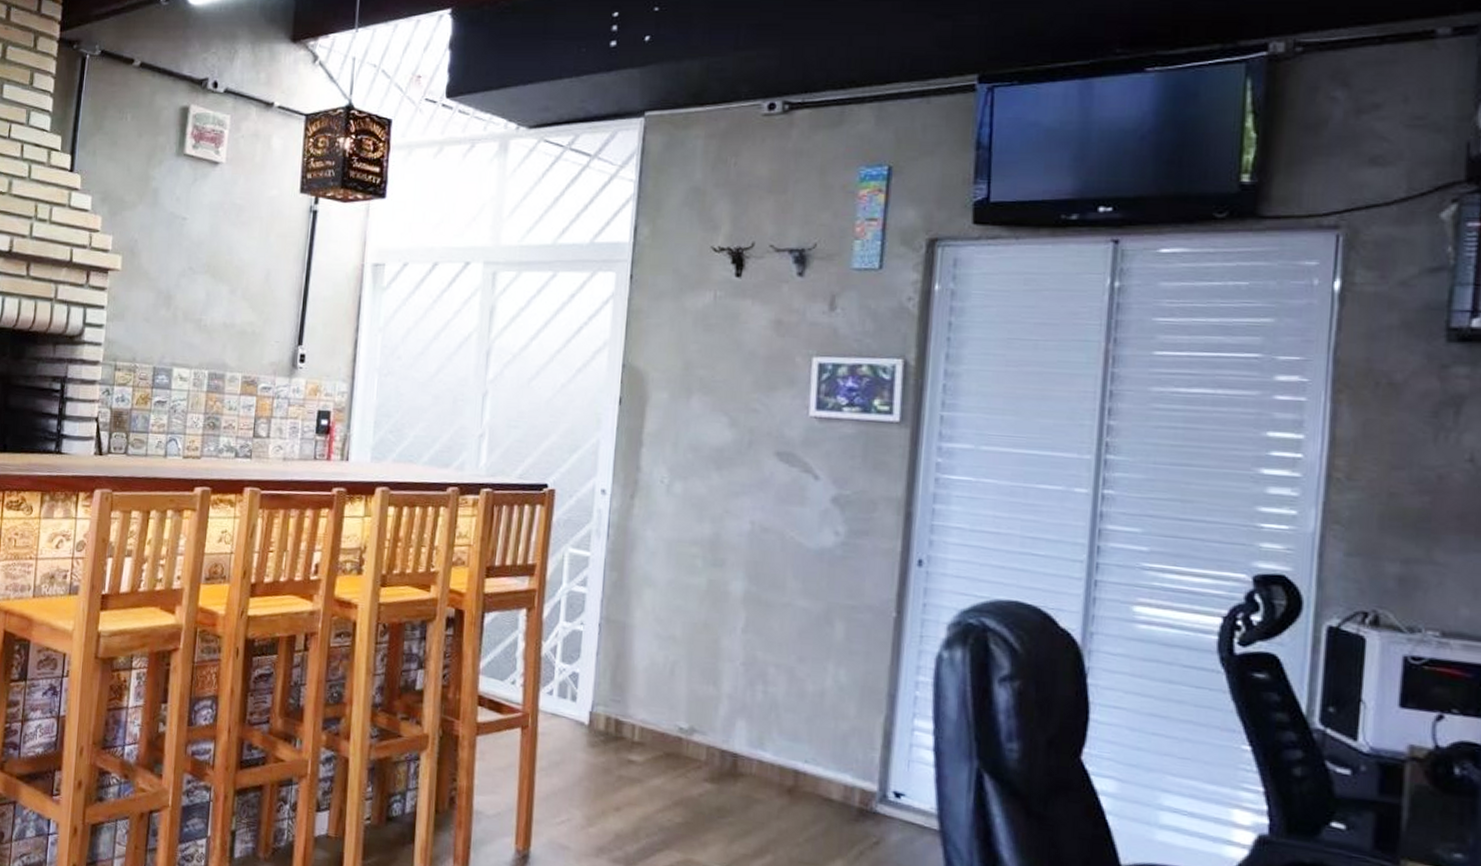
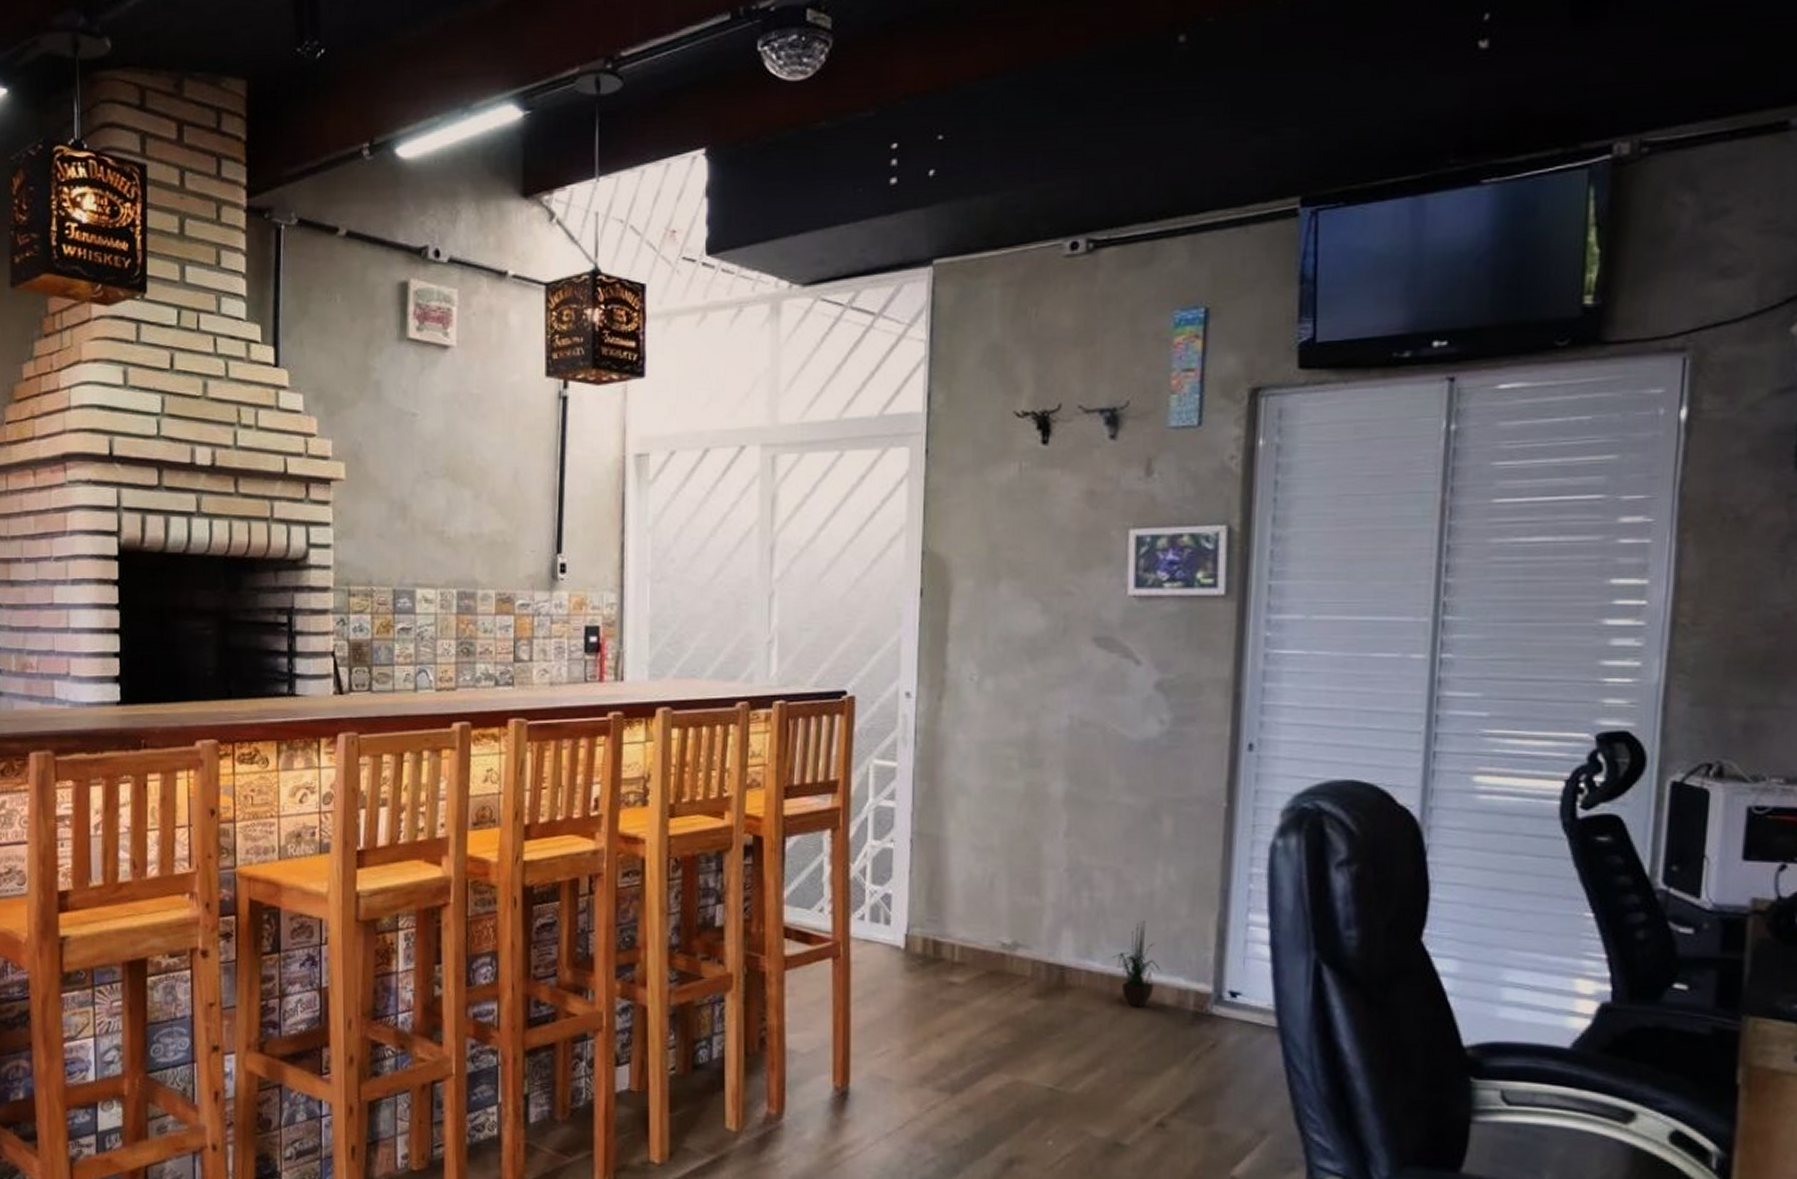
potted plant: none [783,717,830,800] -> present [1112,920,1163,1007]

